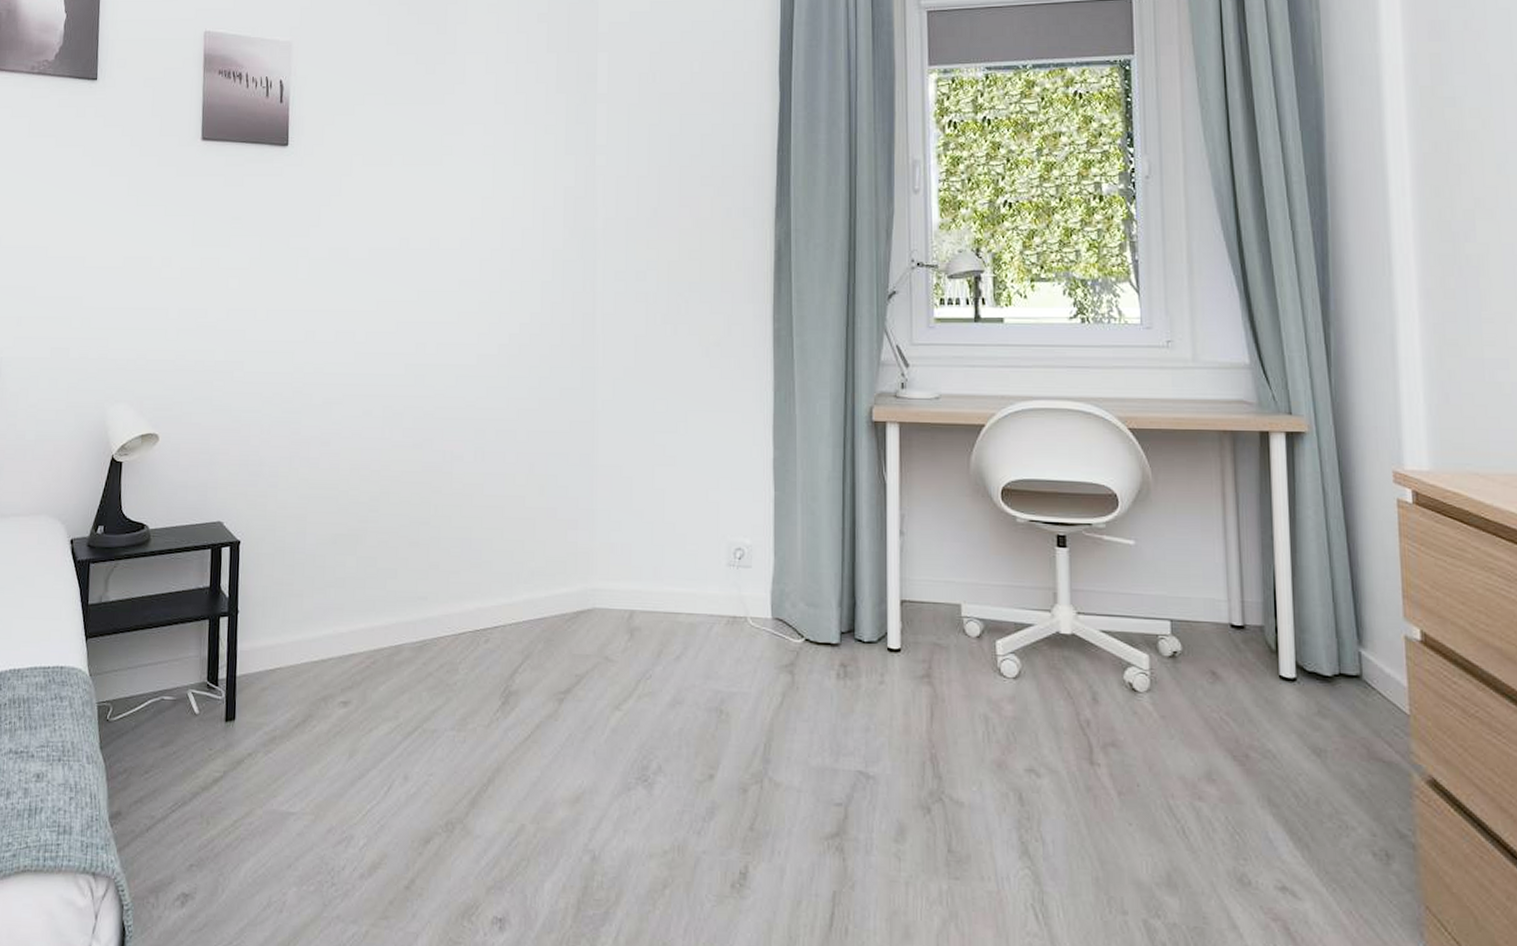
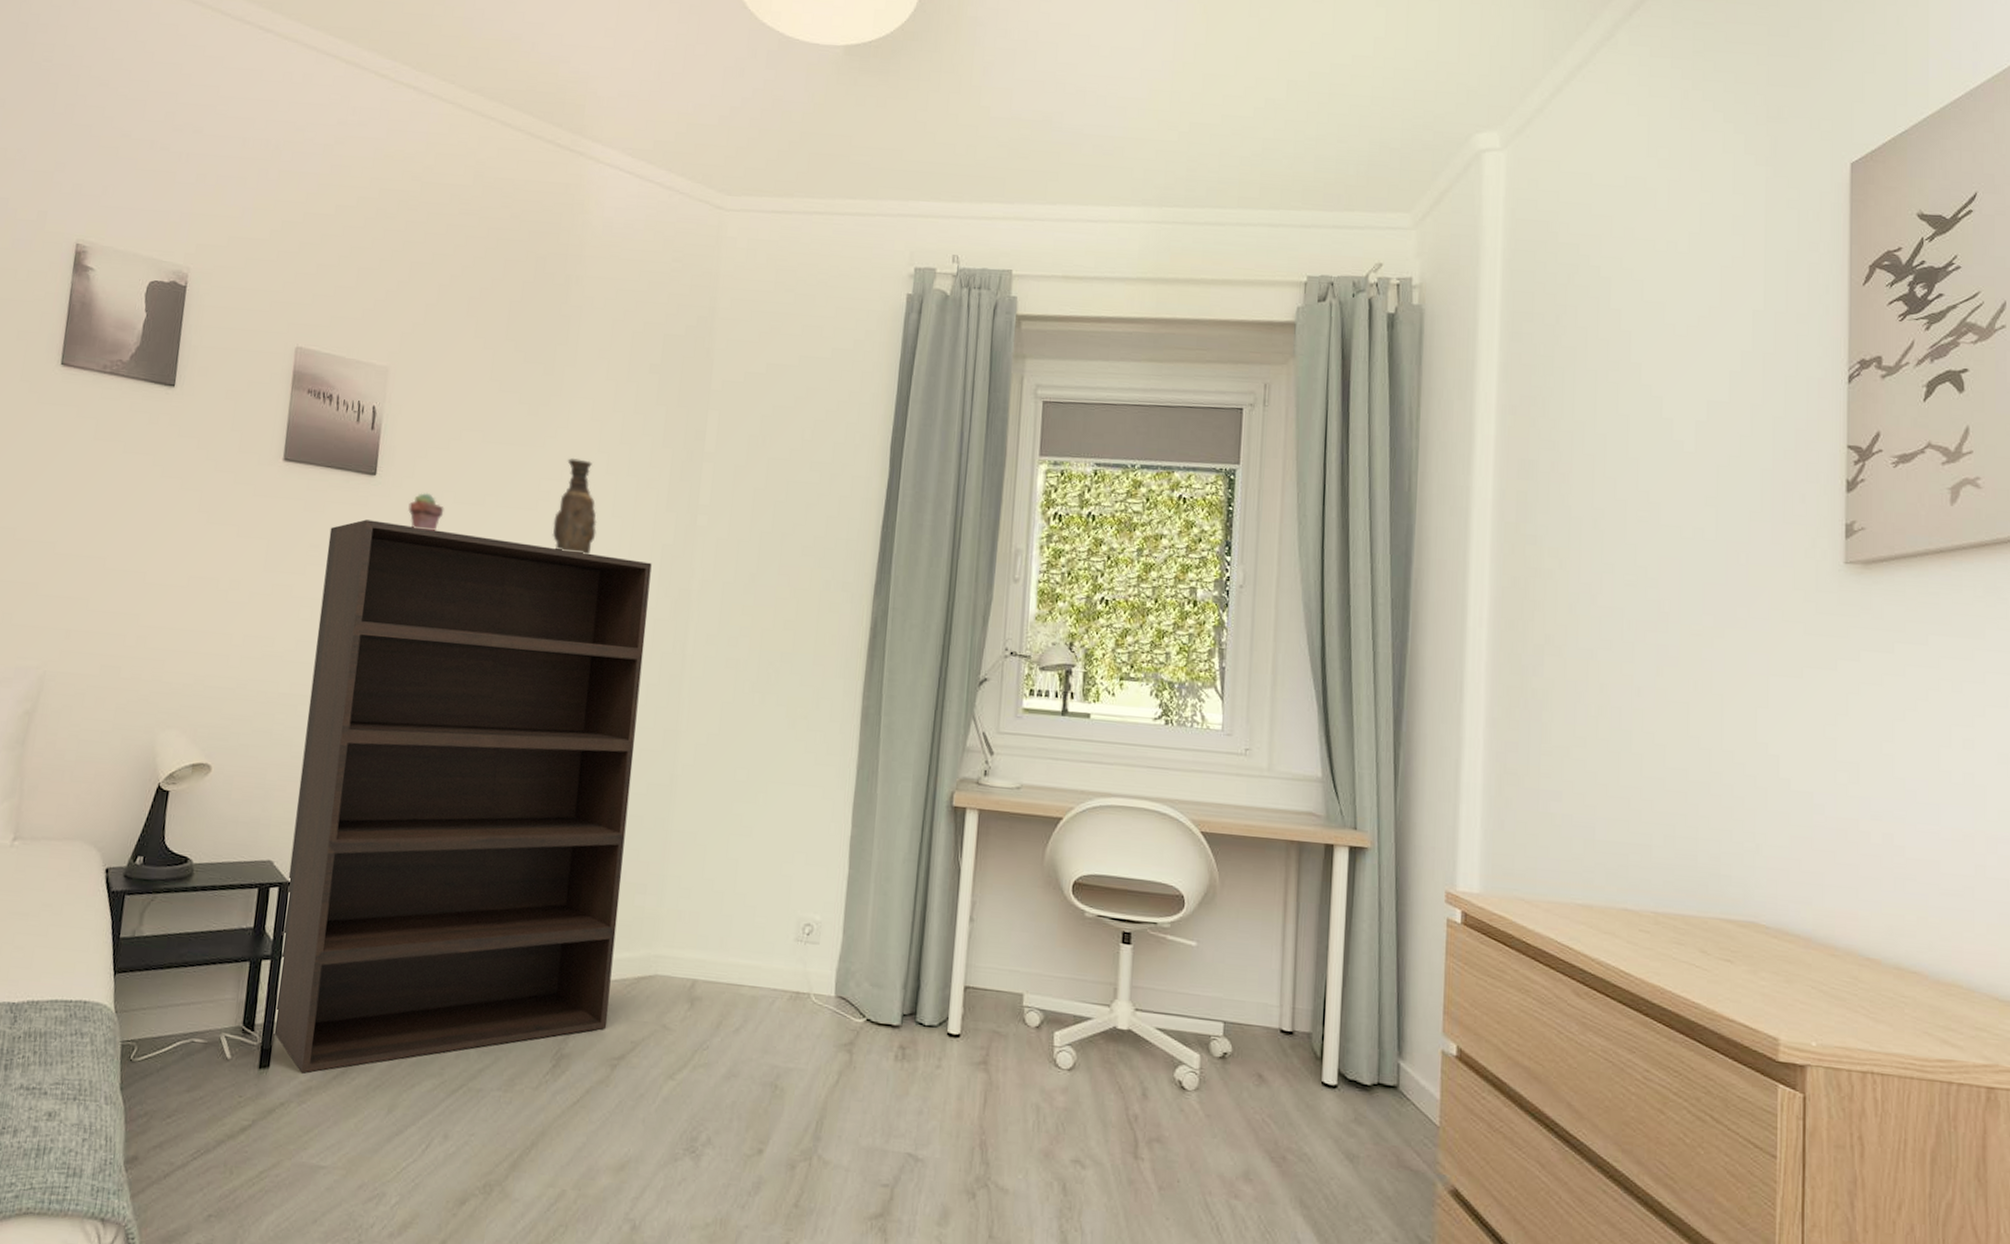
bookshelf: none [235,189,556,724] -> present [272,519,652,1073]
potted succulent: none [321,158,354,194] -> present [408,493,444,531]
decorative bottle: none [458,111,500,203] -> present [552,457,597,554]

